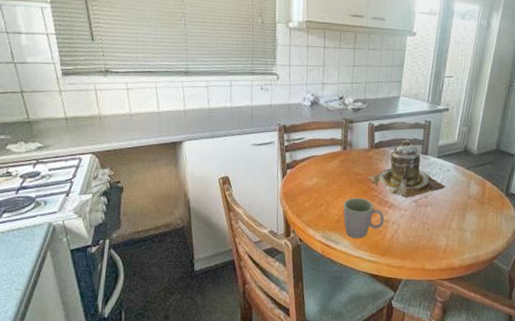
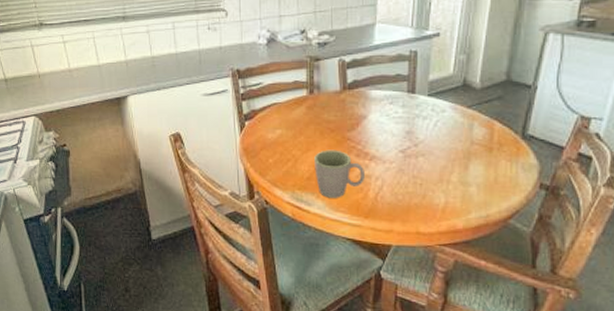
teapot: present [367,139,447,199] -> none [340,75,442,149]

